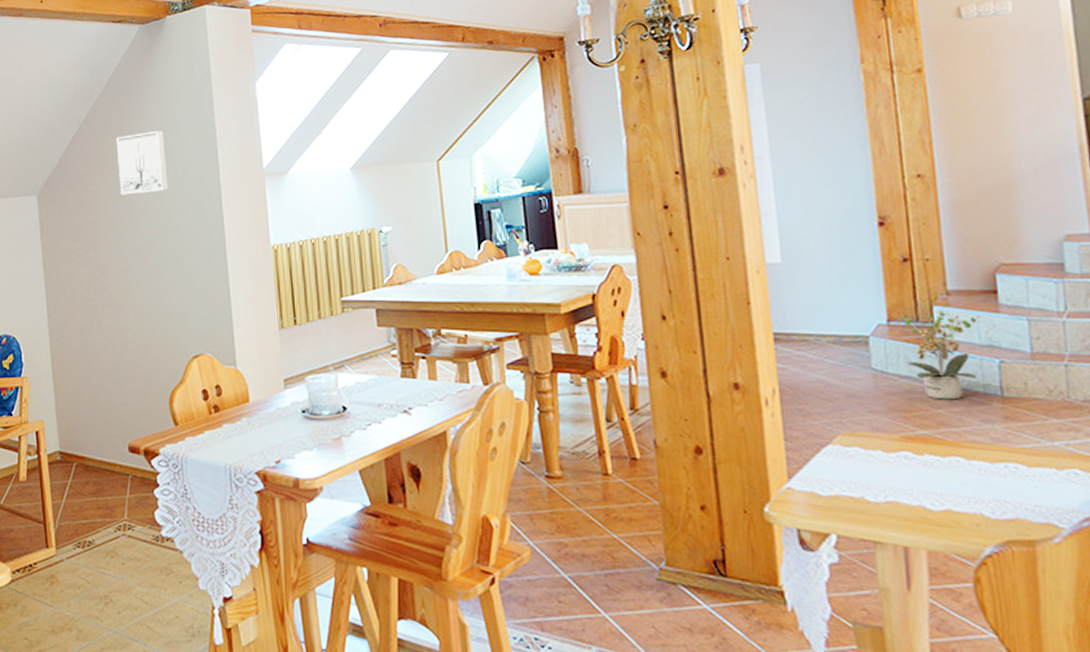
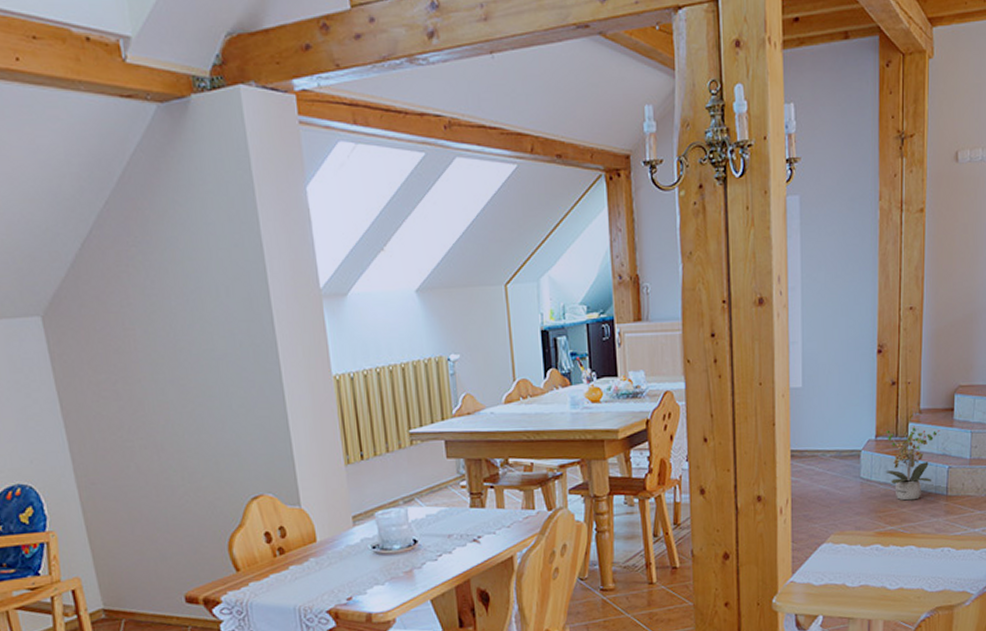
wall art: present [116,131,168,195] -> none [138,240,210,317]

